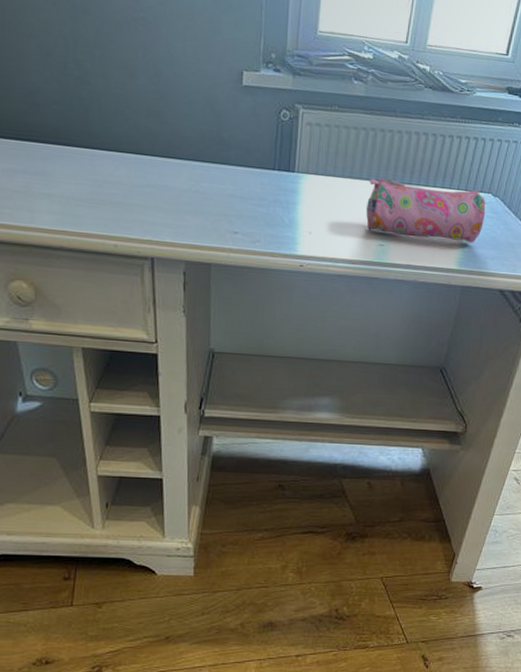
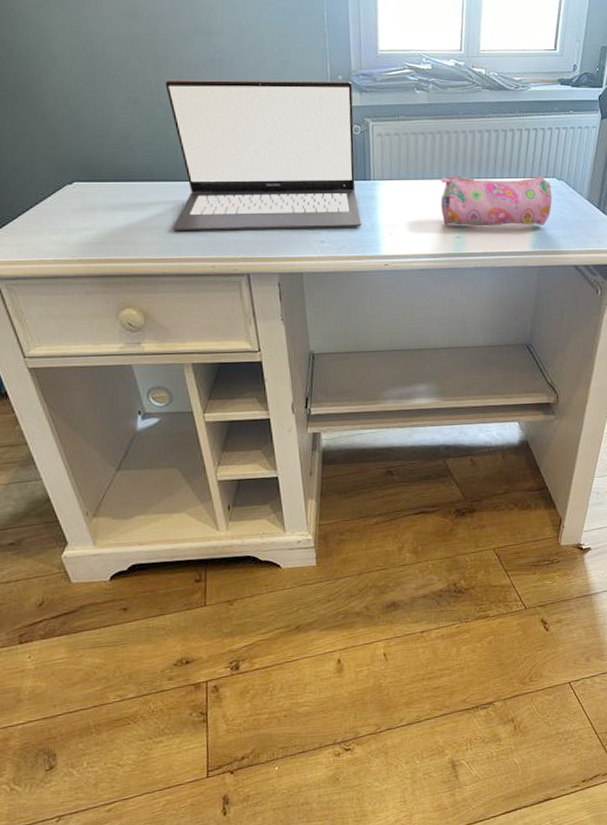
laptop: none [76,34,286,222] -> present [165,80,362,231]

